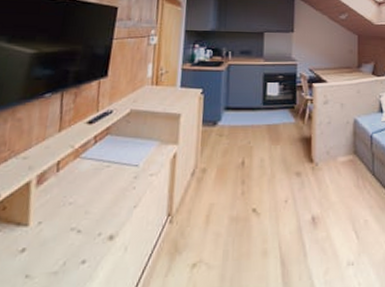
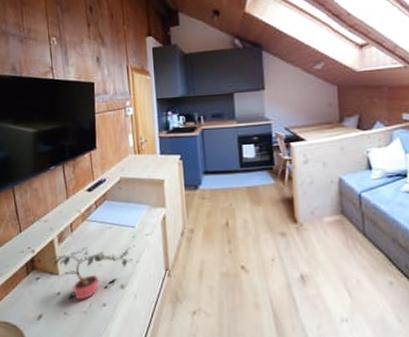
potted plant: none [19,190,130,258] -> present [49,247,133,300]

